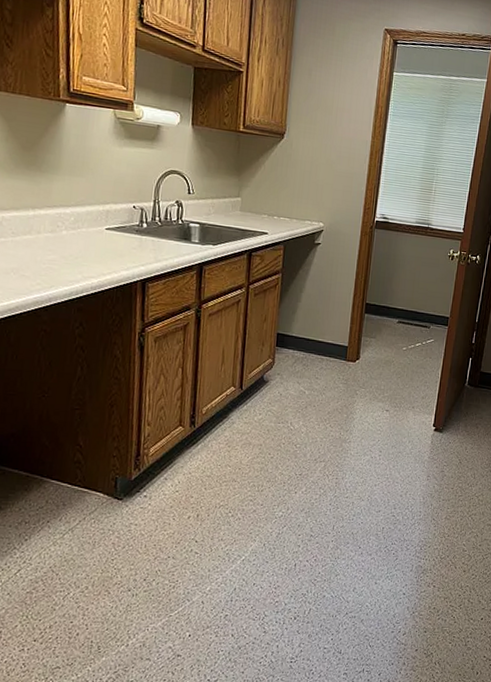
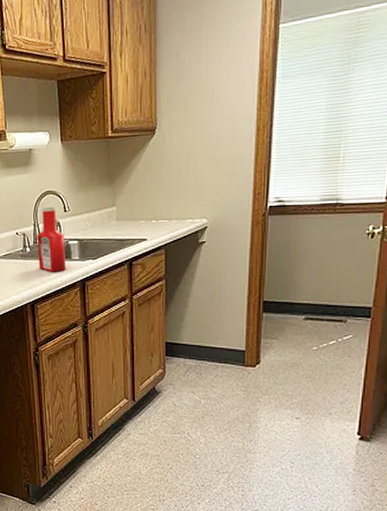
ketchup bottle: none [154,184,186,253] -> present [37,205,65,272]

